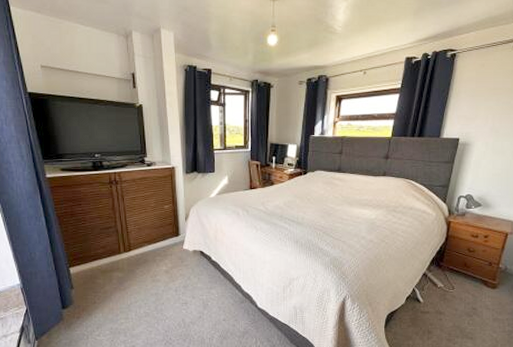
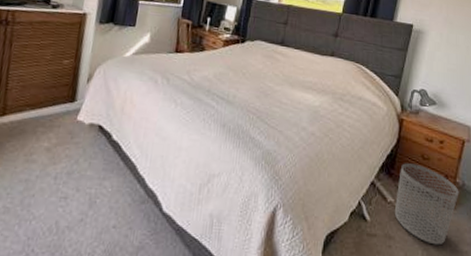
waste bin: none [444,256,502,316] -> present [394,163,459,246]

